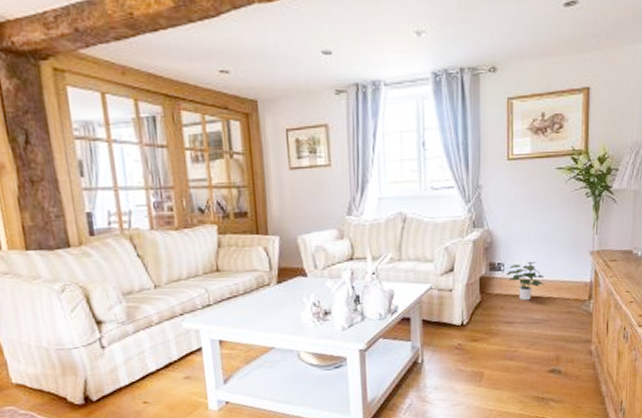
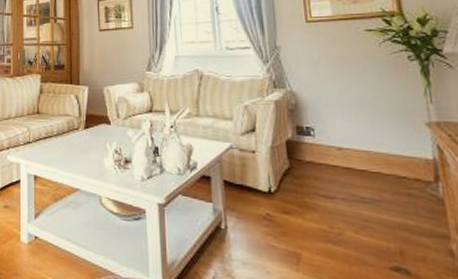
potted plant: present [507,261,545,301] -> none [318,128,369,174]

